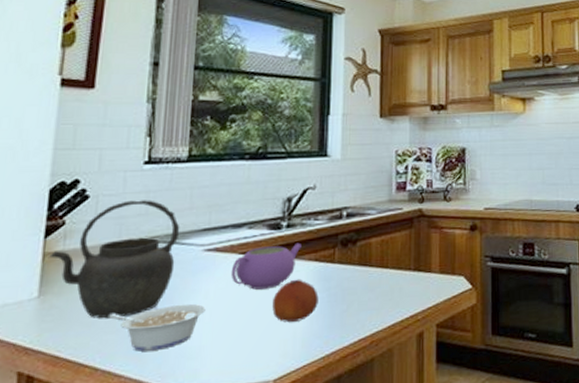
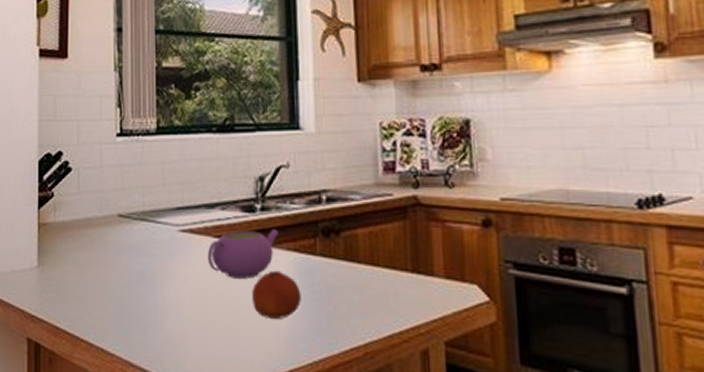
kettle: present [49,200,180,319] -> none [43,174,155,295]
legume: present [108,303,206,352] -> none [97,286,185,333]

